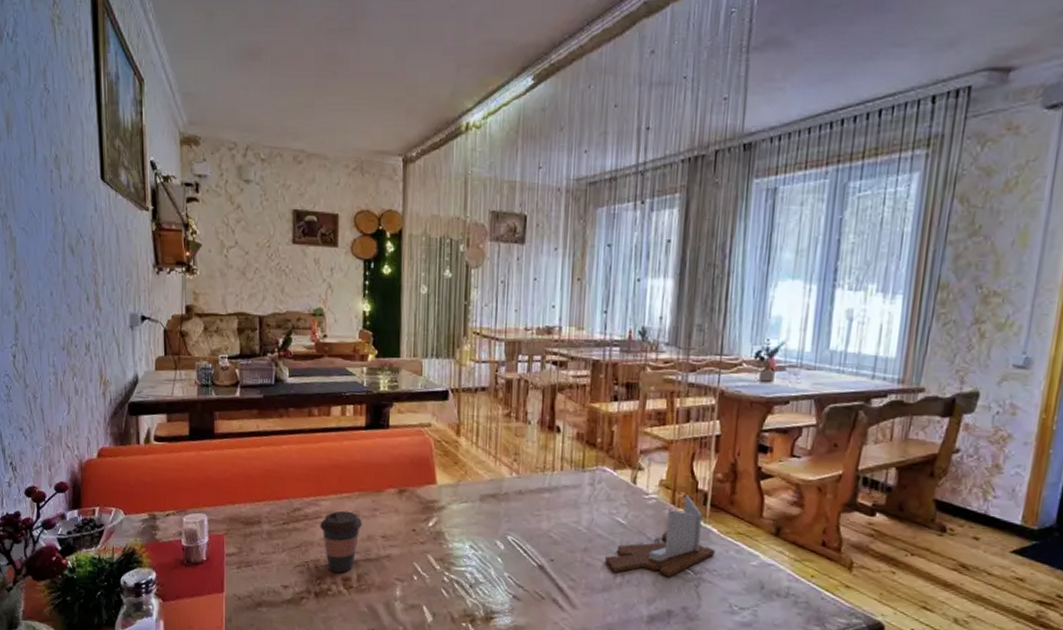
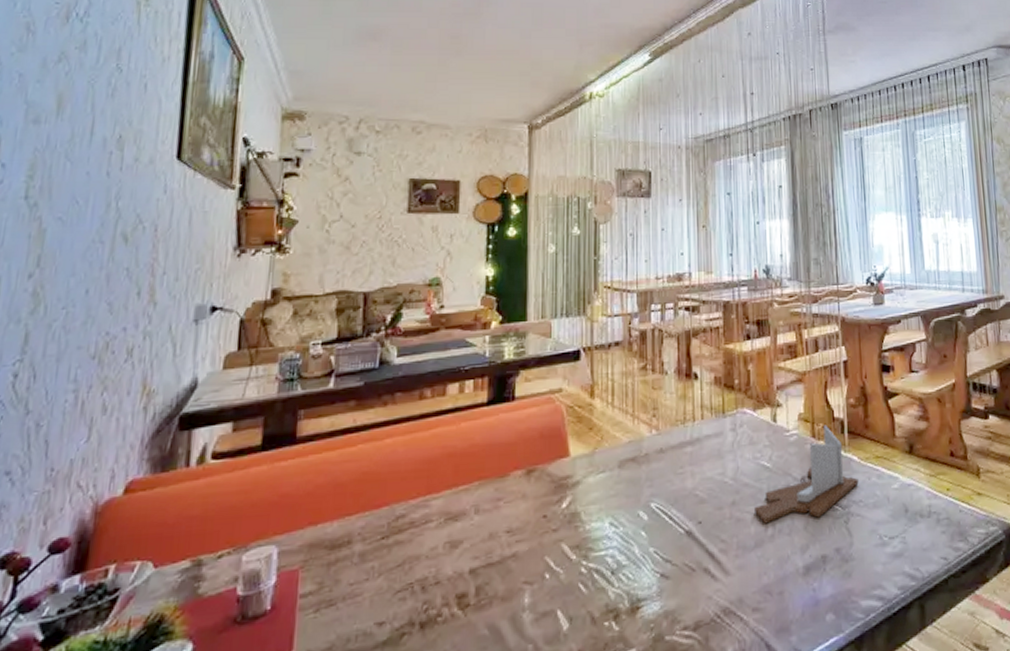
coffee cup: present [320,510,363,573] -> none [429,507,484,590]

